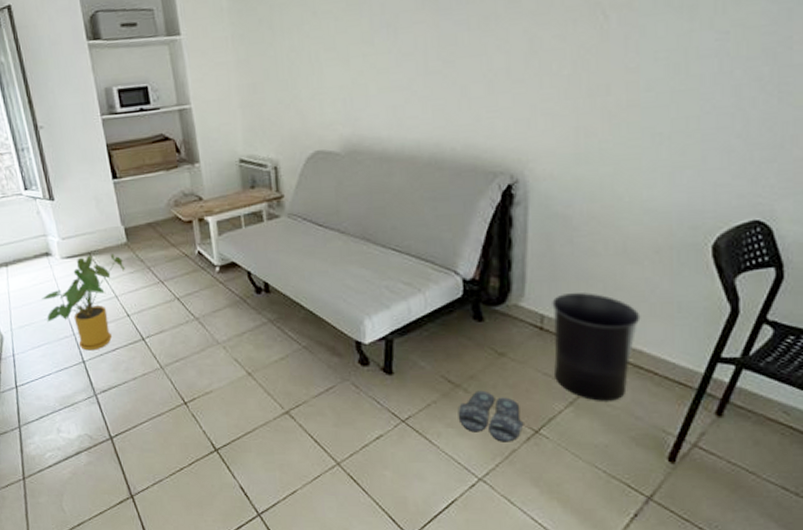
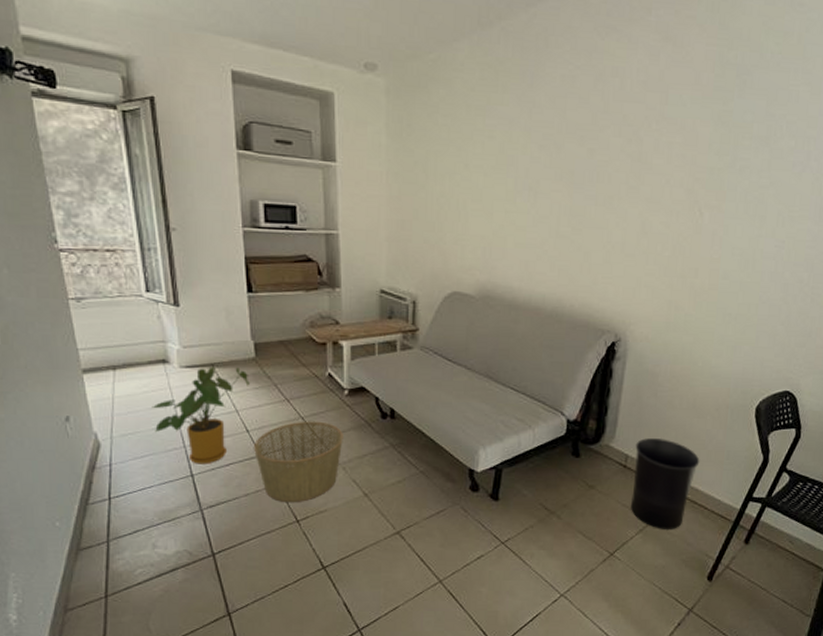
basket: none [136,301,221,384] -> present [254,421,343,502]
slippers: present [458,390,524,442] -> none [550,517,603,563]

